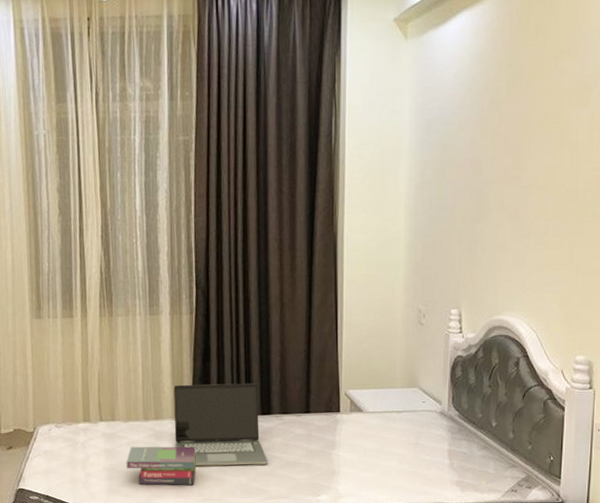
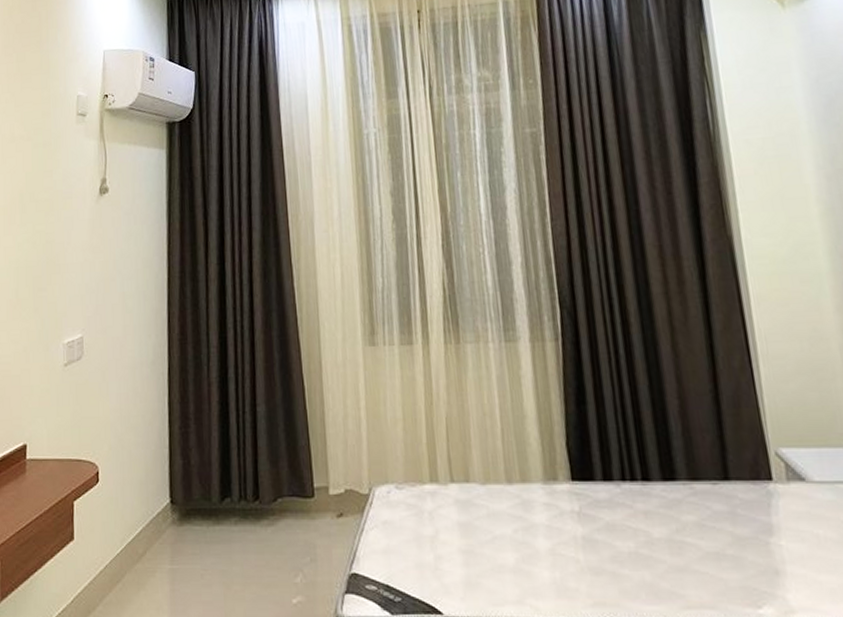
books: present [126,446,196,486] -> none [487,520,581,581]
laptop: present [173,383,268,466] -> none [541,435,679,555]

